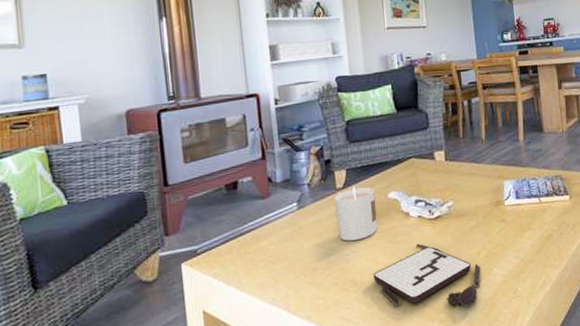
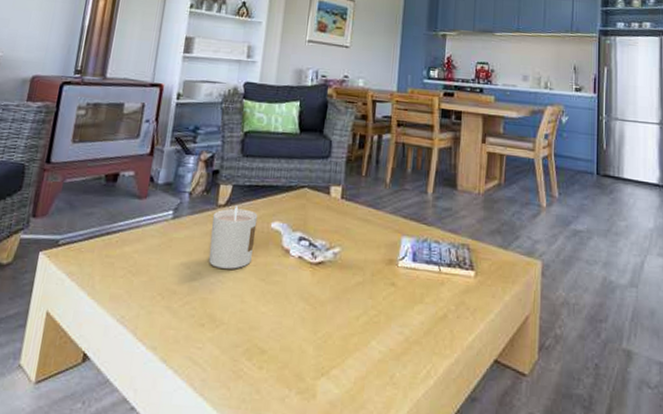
board game: present [373,243,481,307] -> none [234,288,357,382]

